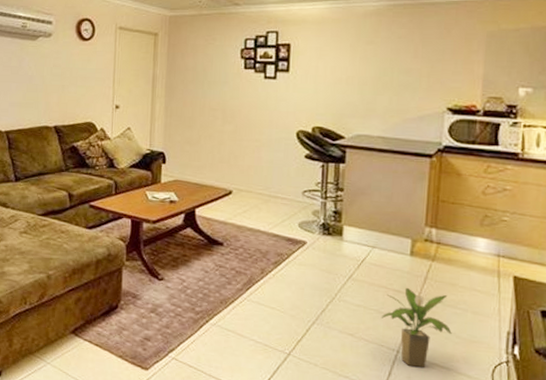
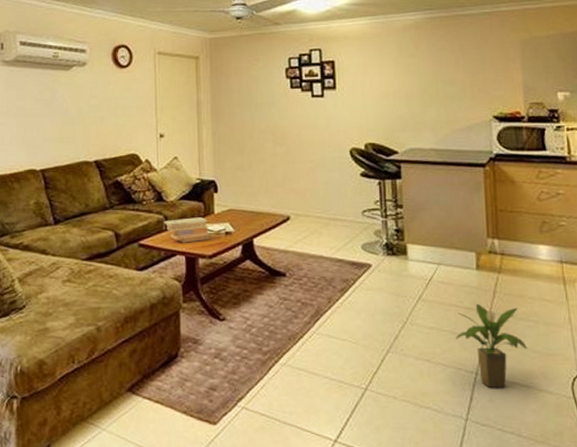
books: none [114,184,155,208] -> present [164,217,210,243]

